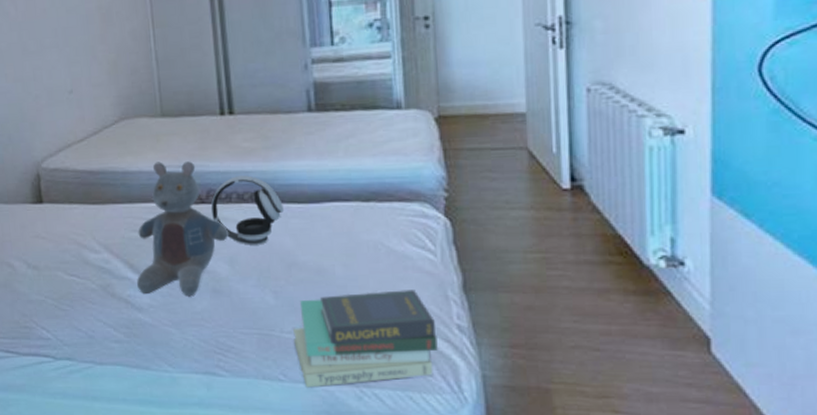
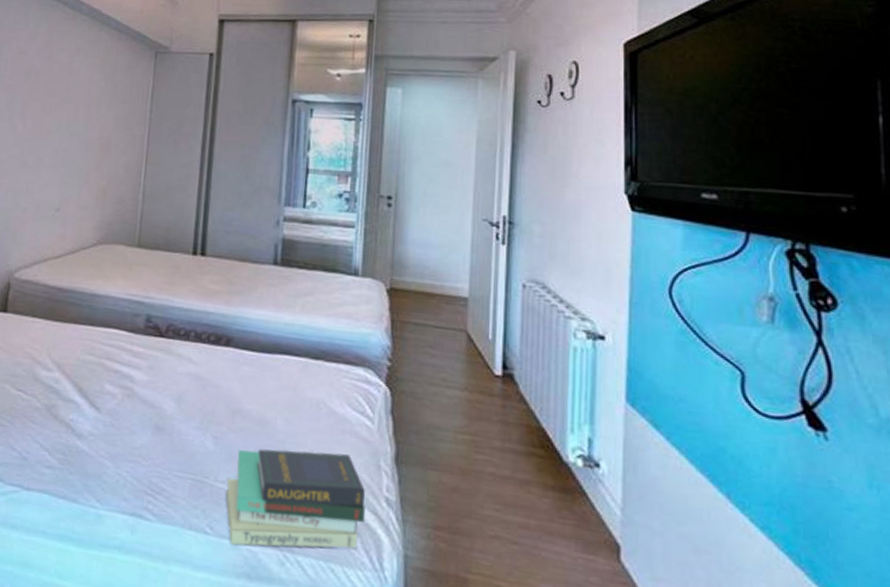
stuffed animal: present [136,161,229,295] -> none [81,289,181,429]
headphones: present [210,175,285,245] -> none [167,315,238,387]

